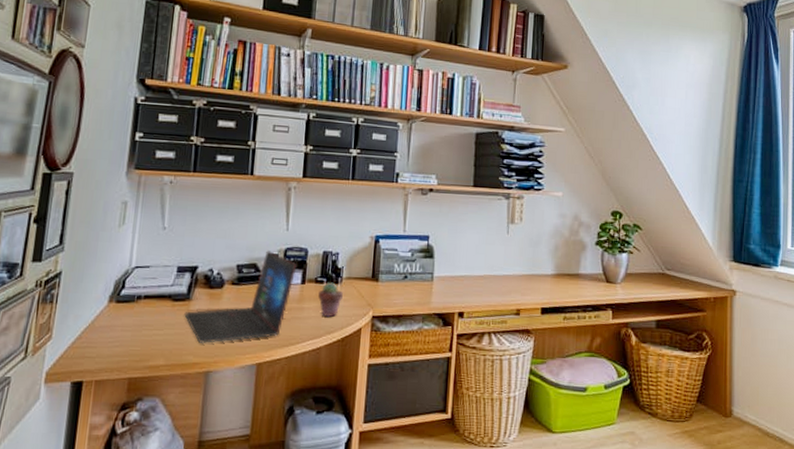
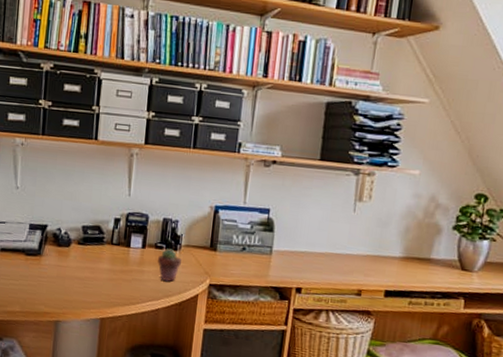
laptop: present [184,250,297,344] -> none [36,214,138,297]

